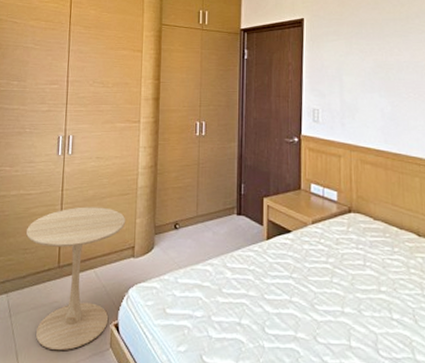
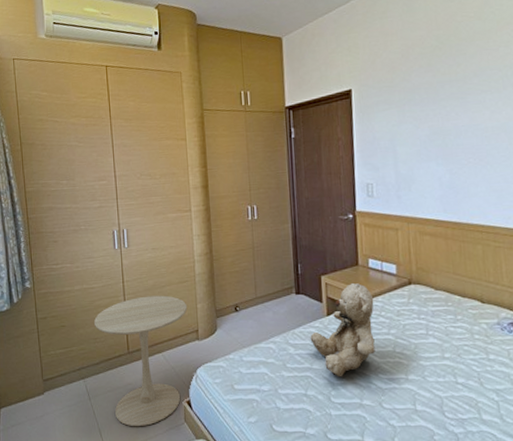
teddy bear: none [248,208,314,307] -> present [310,283,375,377]

